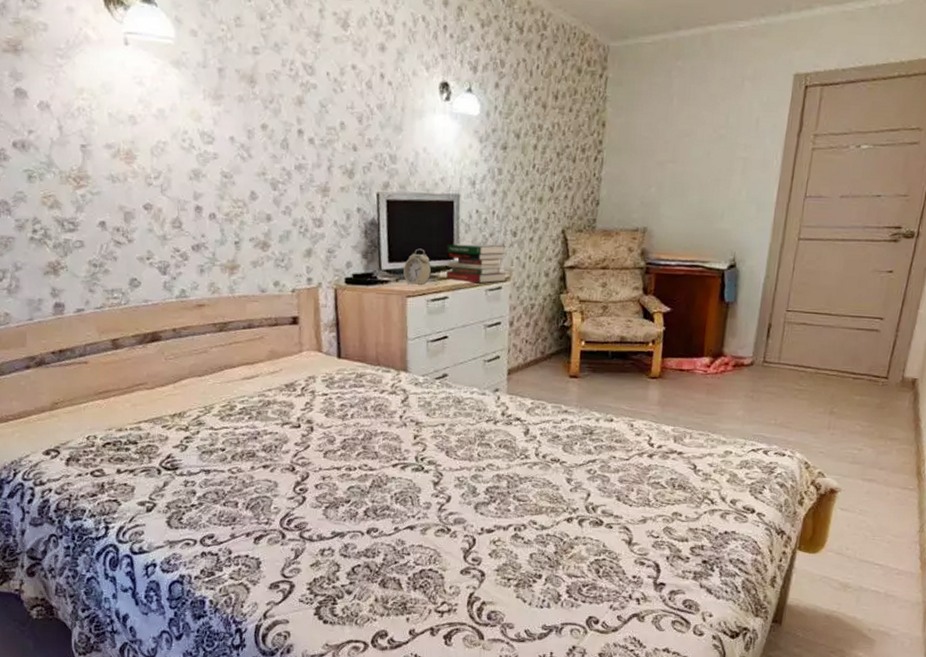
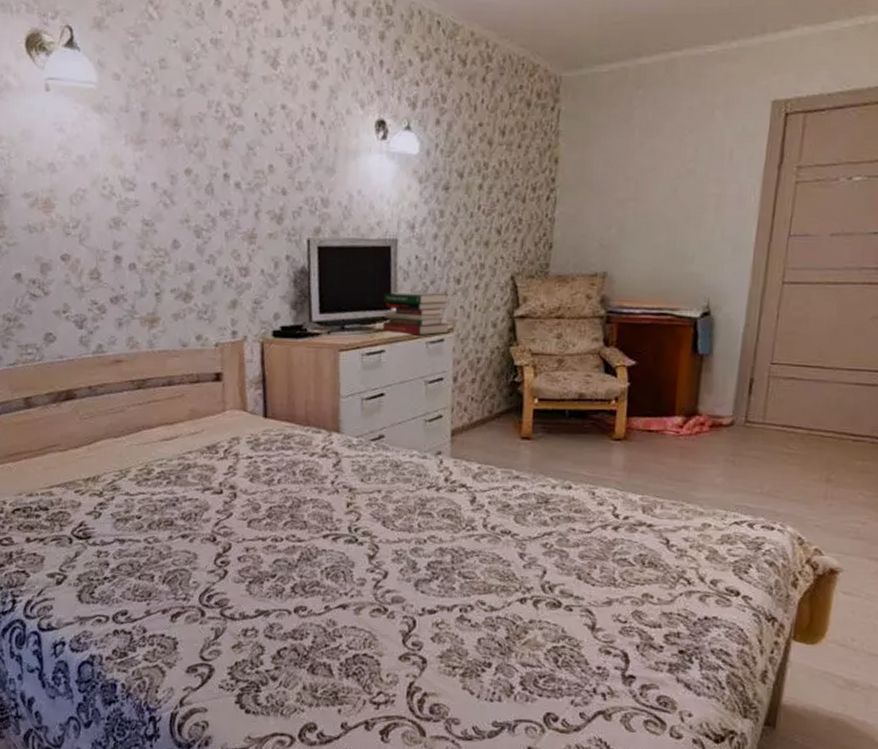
alarm clock: present [403,248,432,286] -> none [336,298,367,339]

